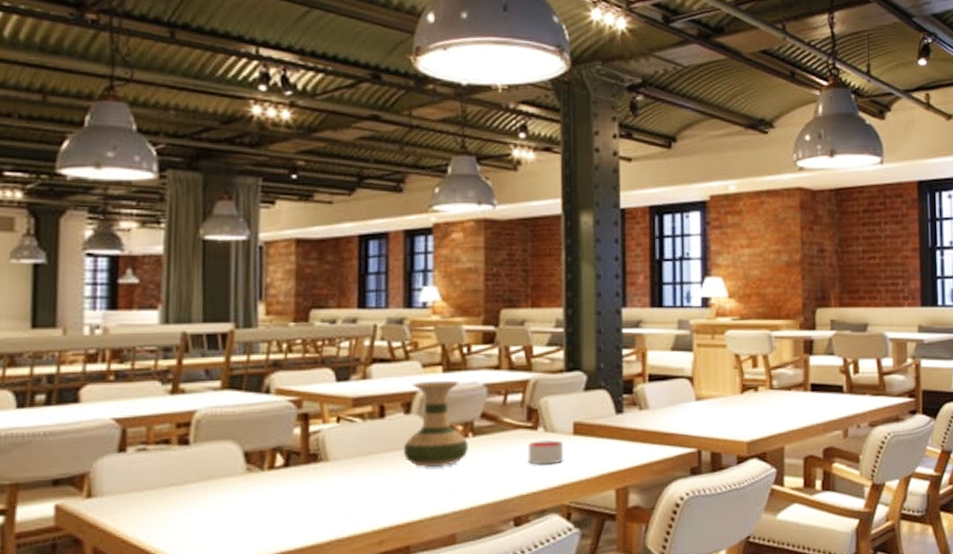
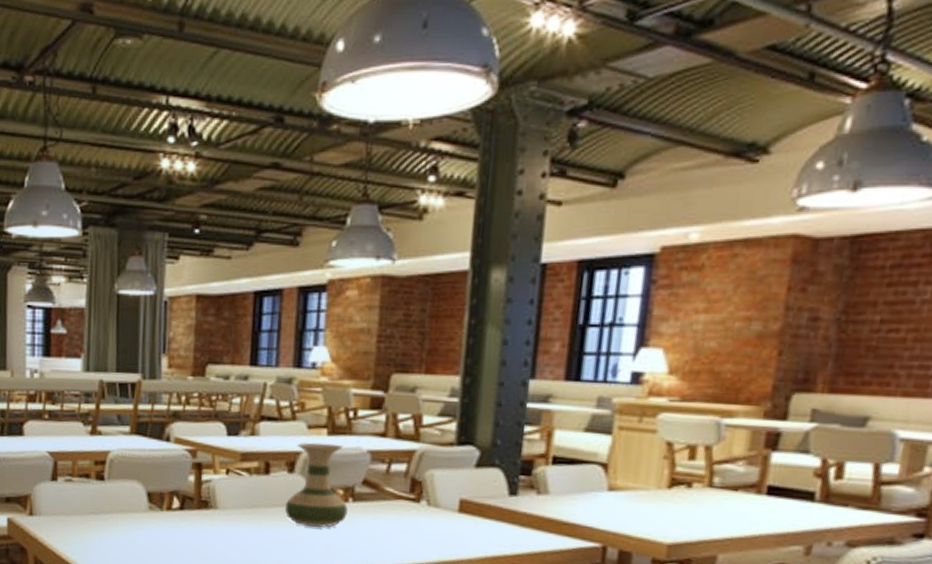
candle: present [527,440,564,465] -> none [407,514,447,540]

